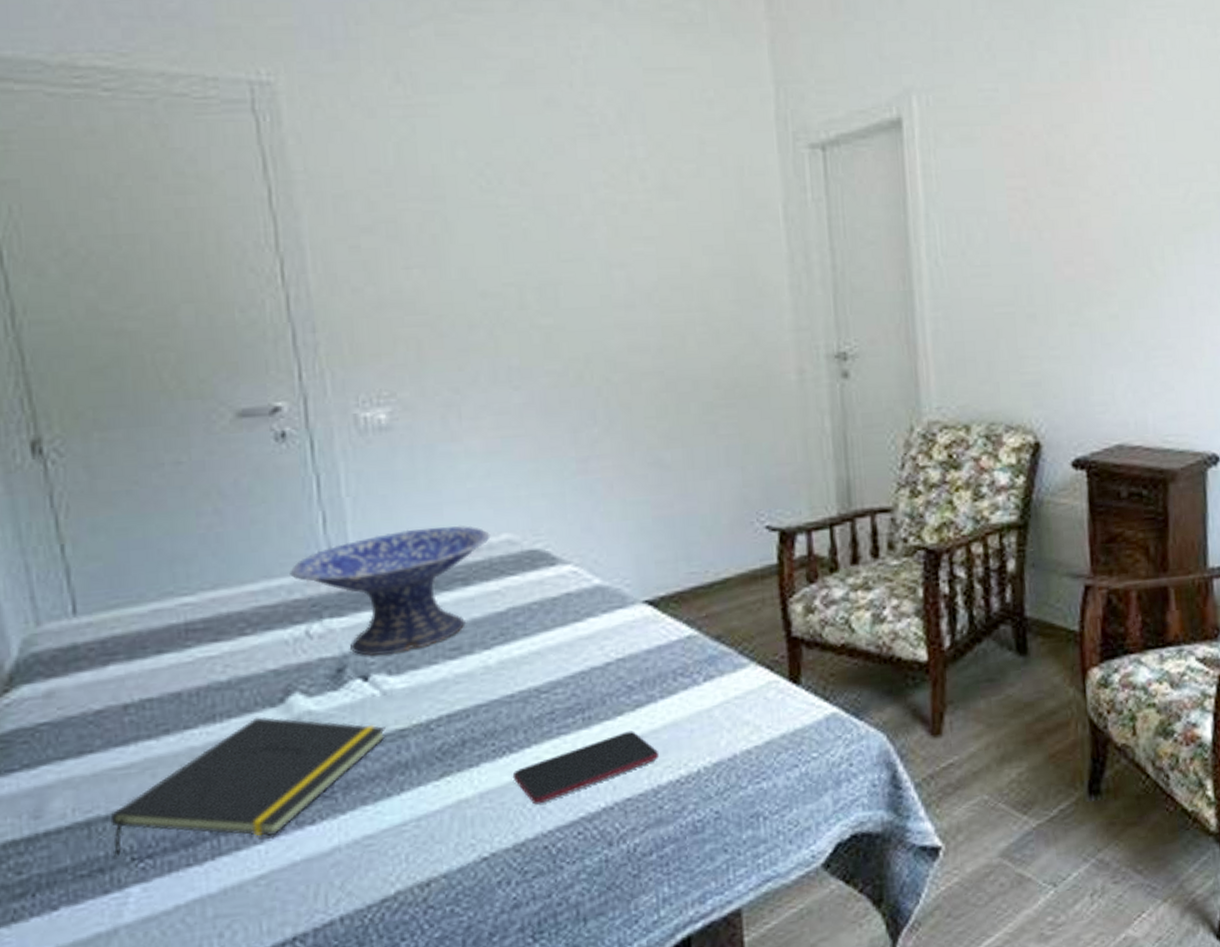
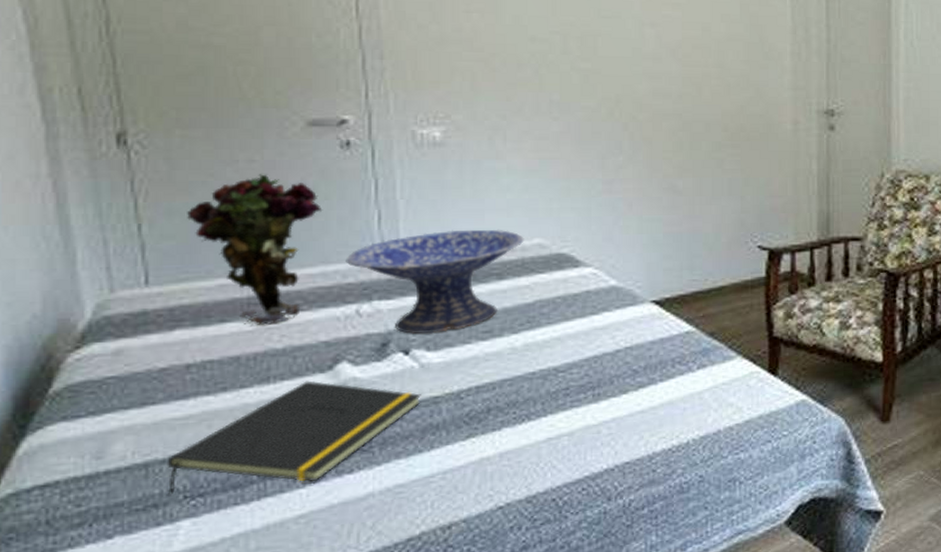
flower: none [112,477,261,655] -> present [187,174,323,325]
smartphone: present [512,730,658,805] -> none [529,407,655,464]

